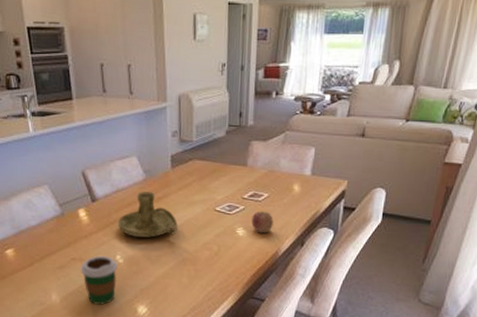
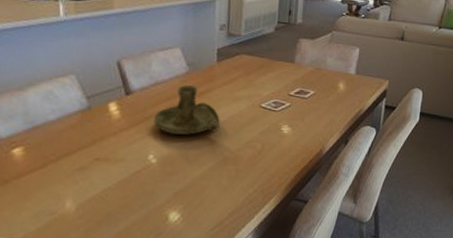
coffee cup: present [80,255,117,305] -> none [104,155,150,212]
apple: present [251,211,274,234] -> none [297,108,319,132]

